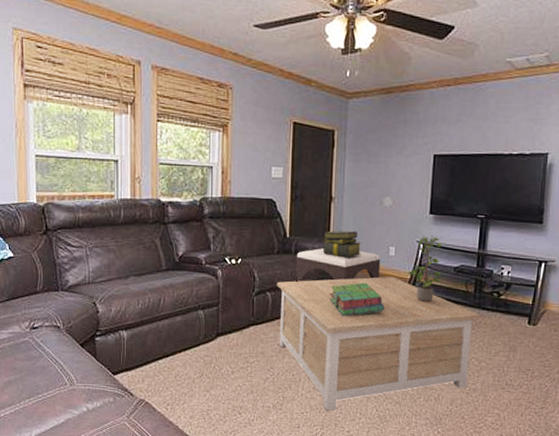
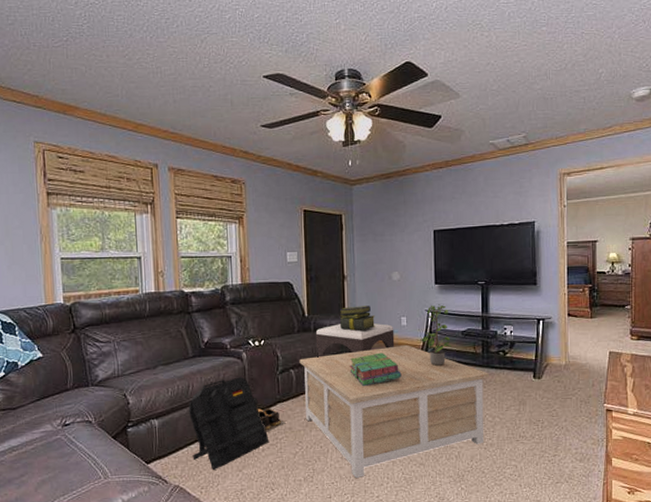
backpack: none [159,295,240,388] -> present [188,377,269,471]
shoes: none [229,329,258,355] -> present [257,408,286,432]

